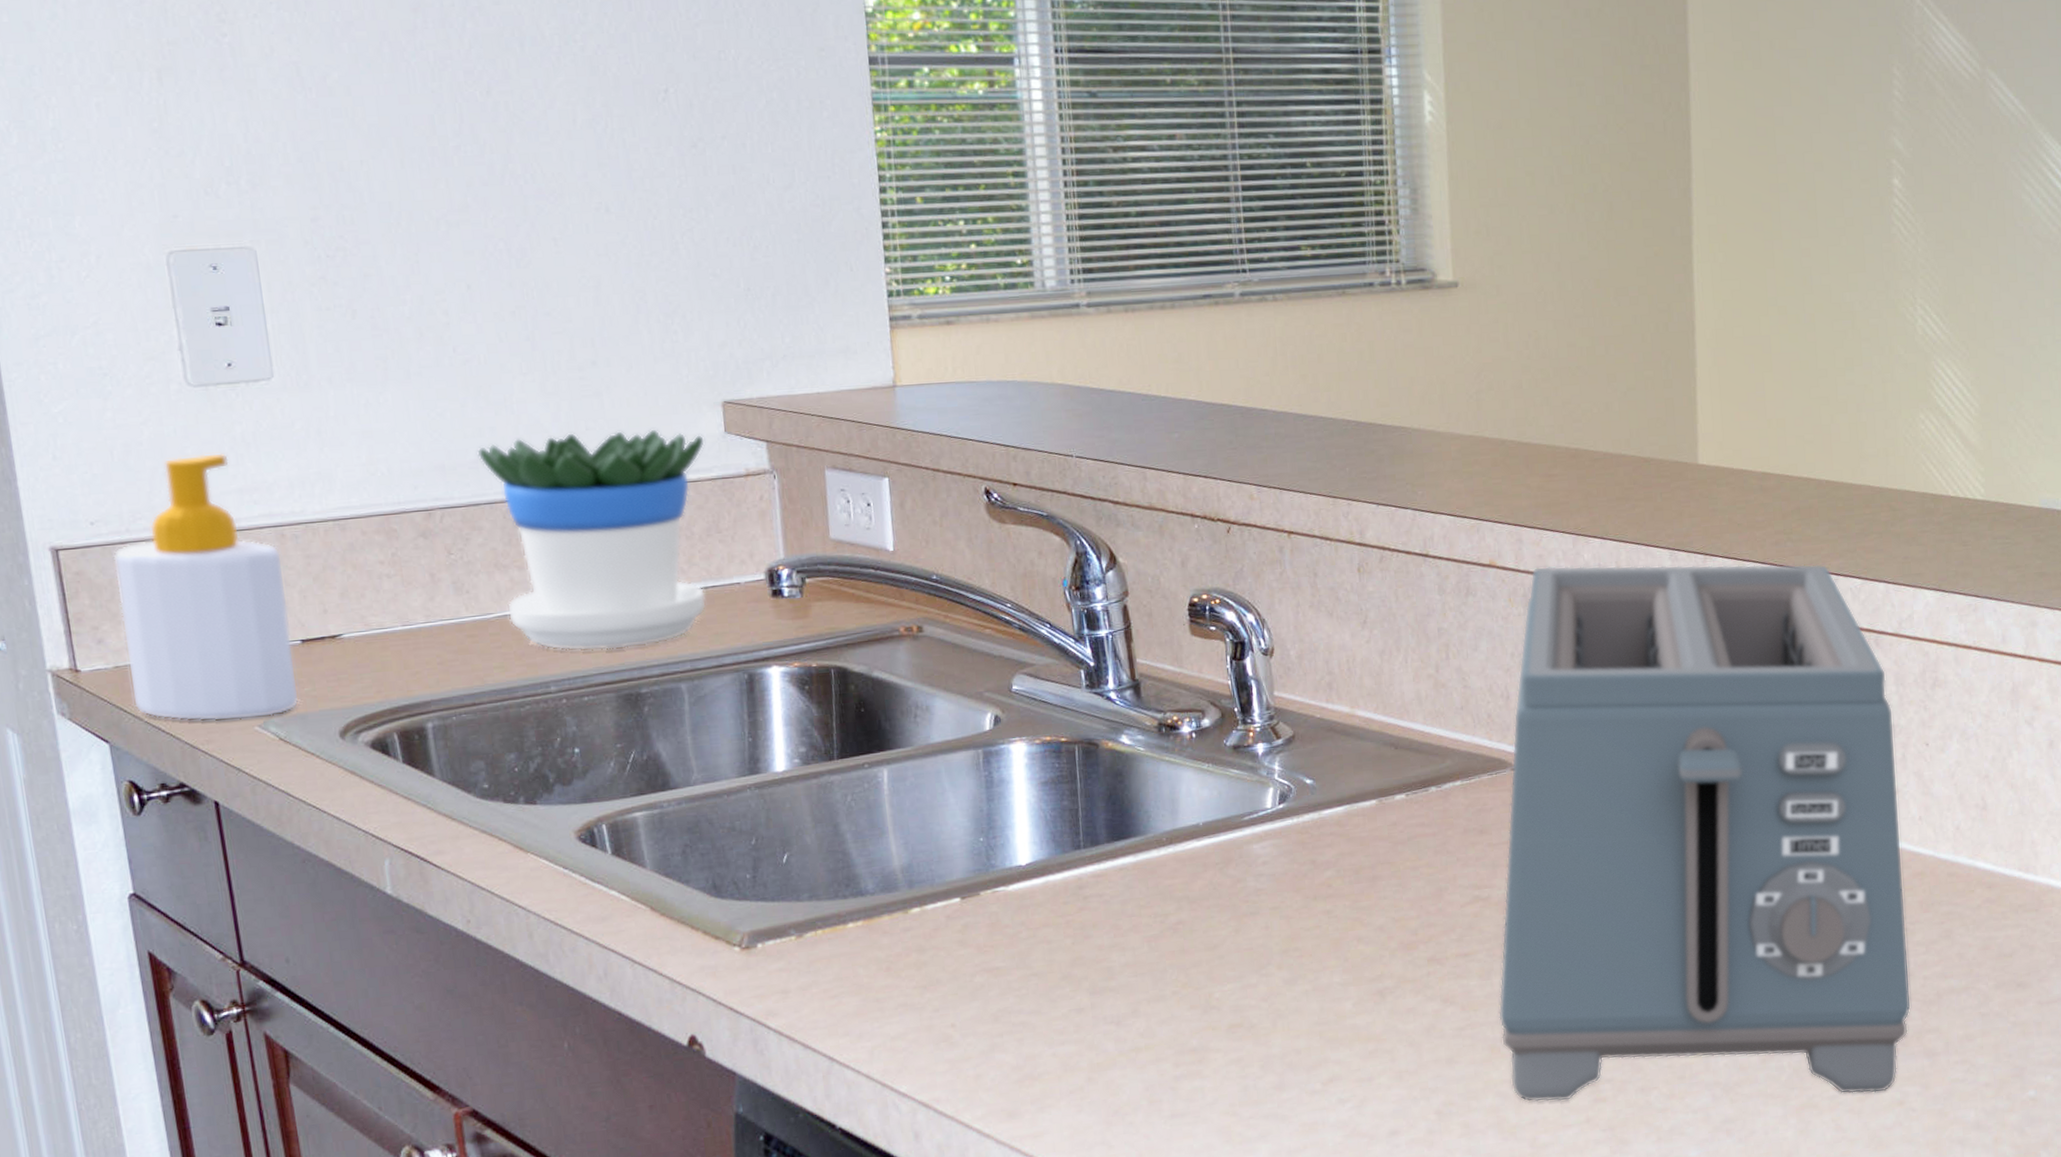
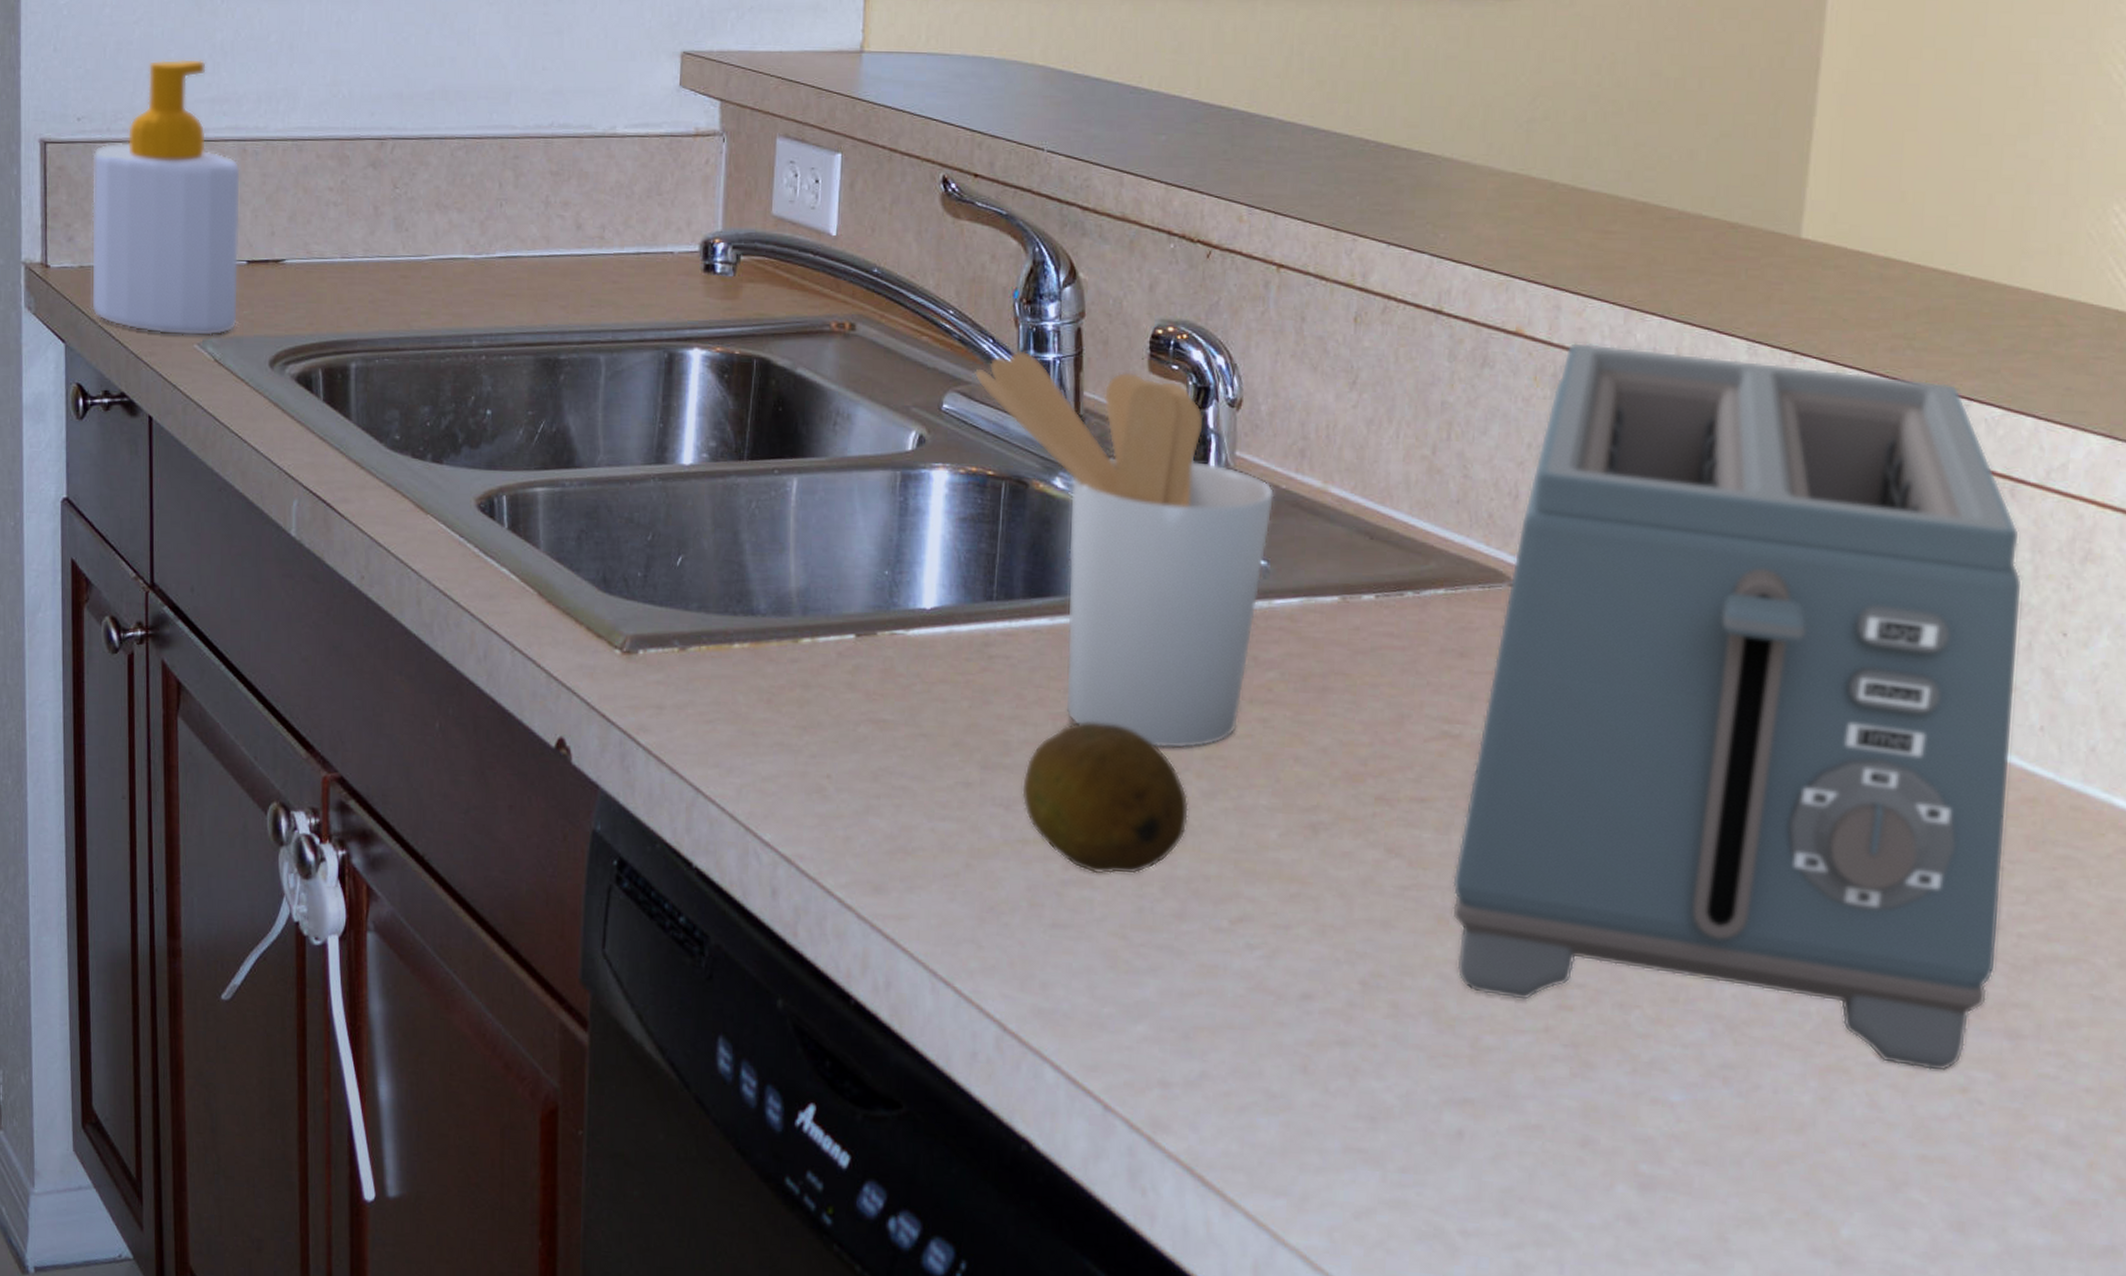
flowerpot: present [477,429,707,651] -> none [435,71,658,310]
utensil holder: none [1037,630,1312,950] -> present [975,350,1275,749]
fruit: none [1128,937,1276,1066] -> present [1021,722,1189,875]

